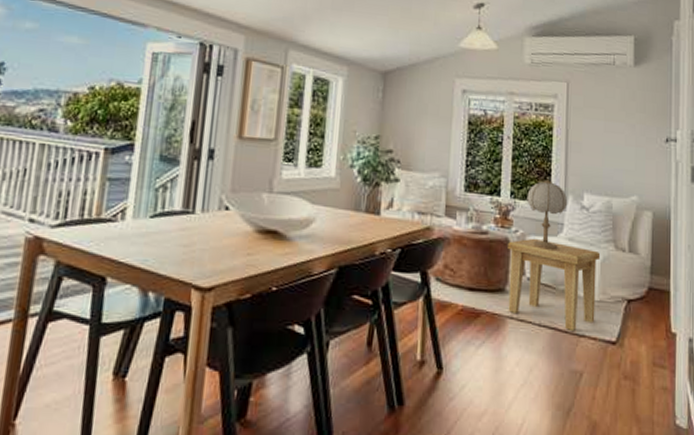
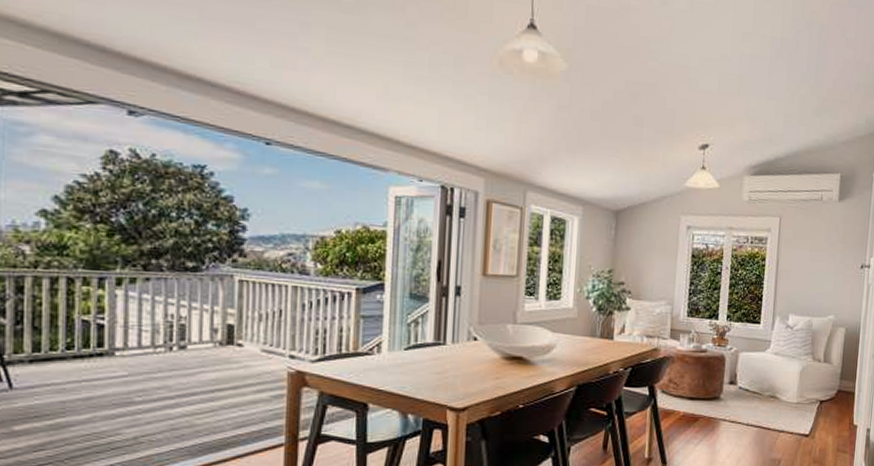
side table: present [508,238,601,331] -> none [722,354,801,427]
table lamp: present [527,179,568,250] -> none [741,303,776,363]

